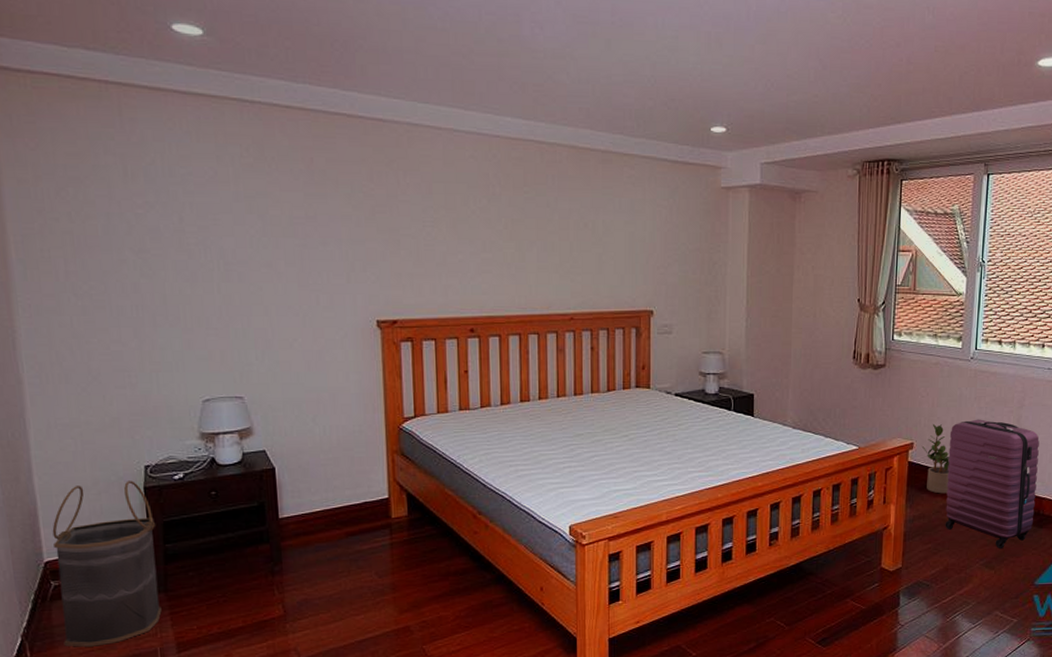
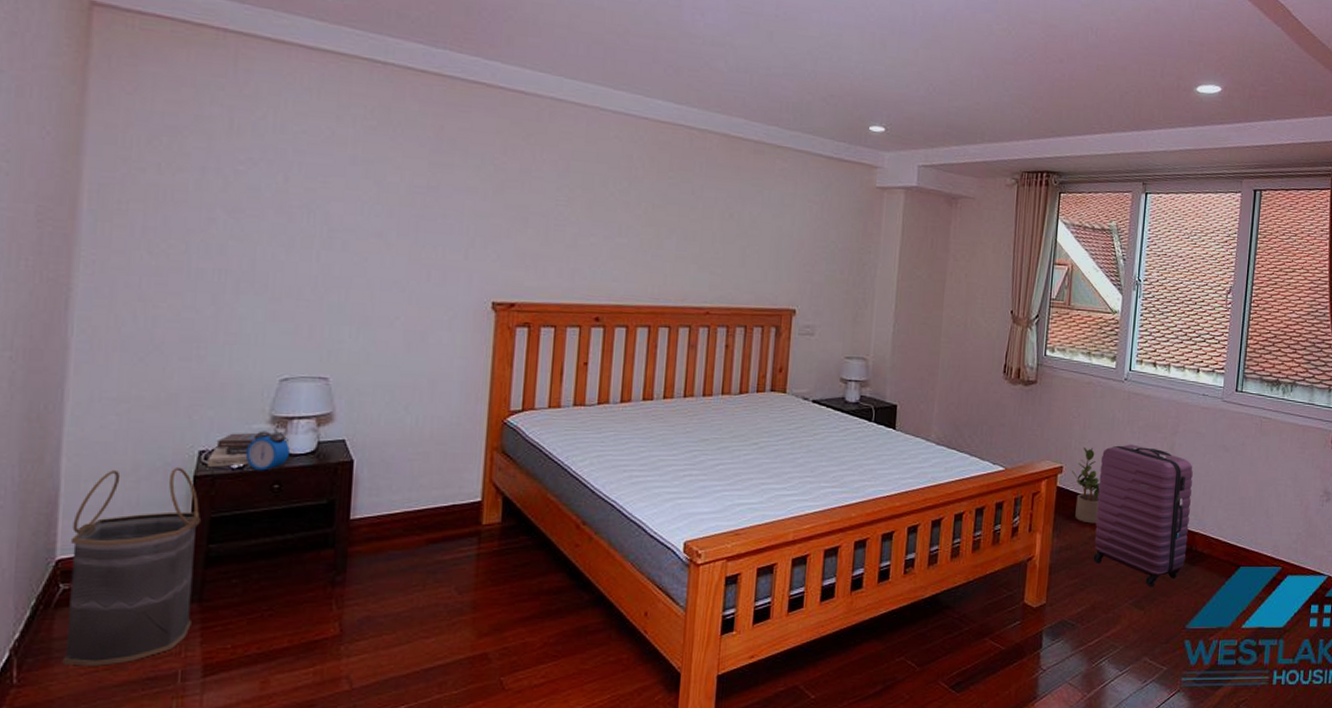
books: none [153,447,218,480] -> present [207,433,288,468]
alarm clock: none [183,446,220,481] -> present [245,431,290,471]

